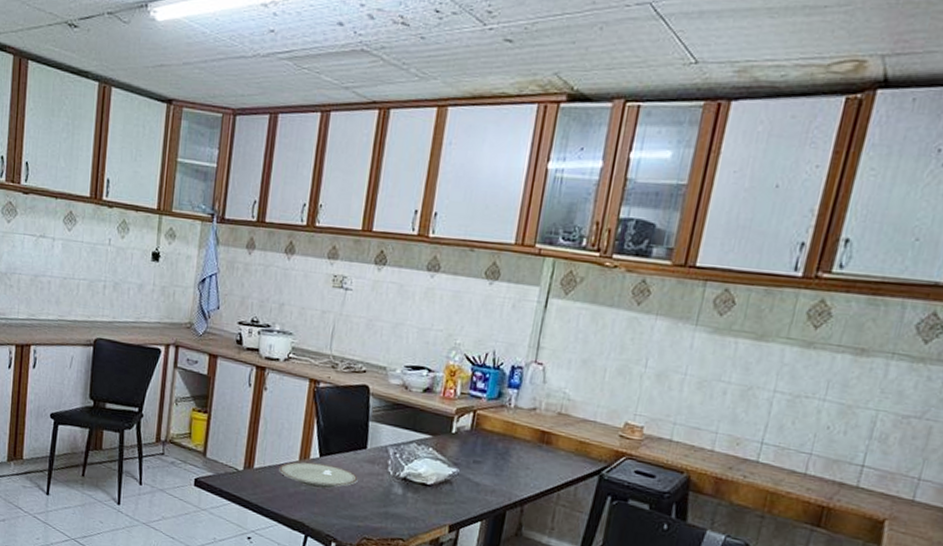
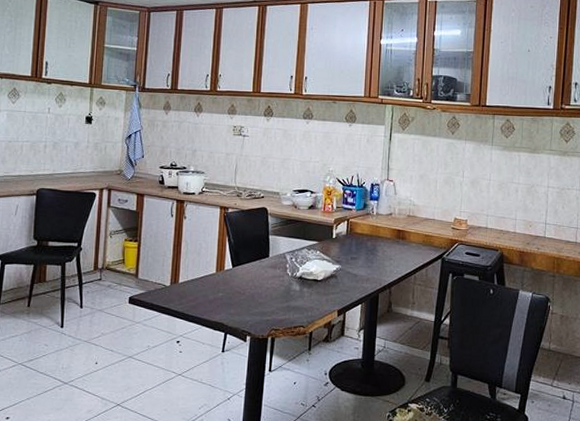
plate: present [279,461,358,489] -> none [200,273,264,294]

